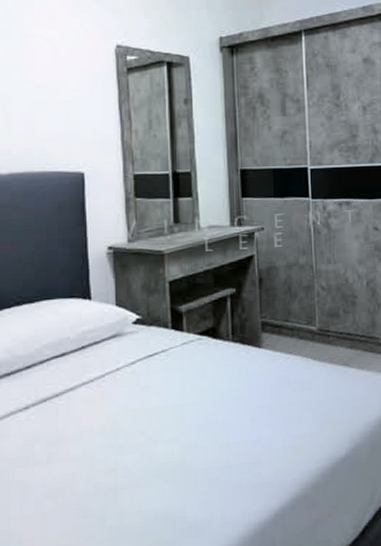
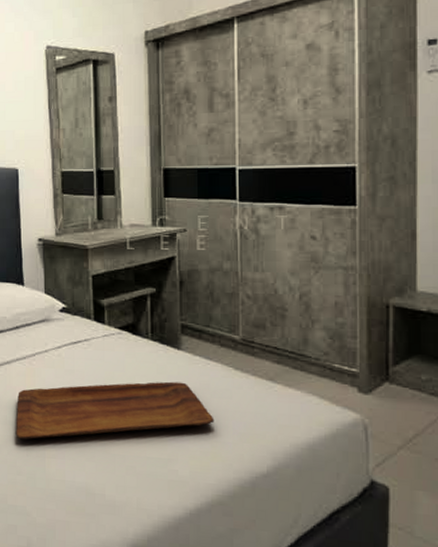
tray: none [81,380,296,476] -> present [15,381,215,440]

